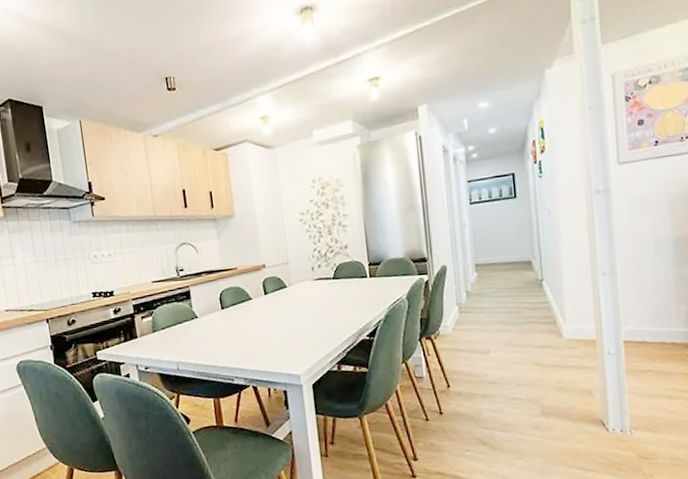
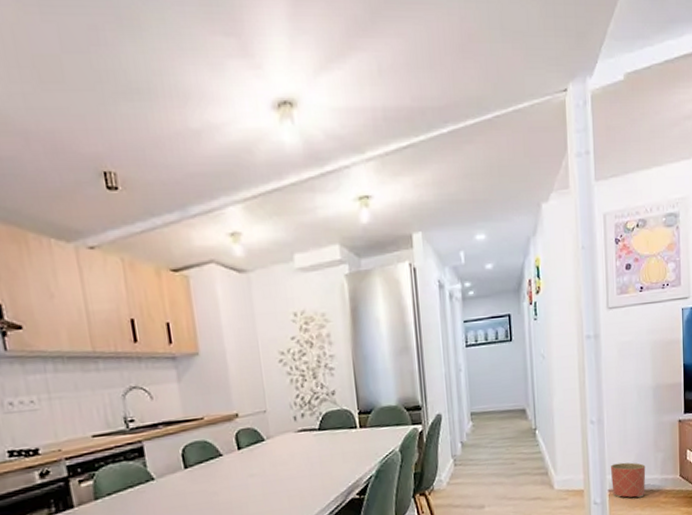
planter: none [626,314,667,351] -> present [611,462,646,498]

